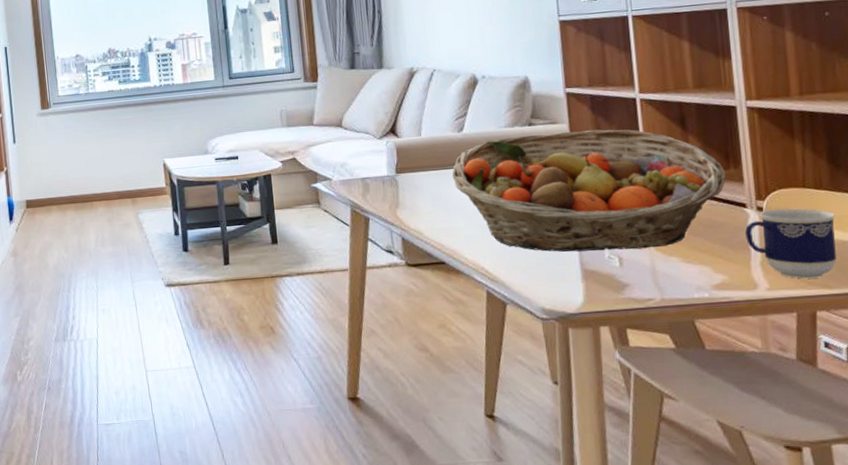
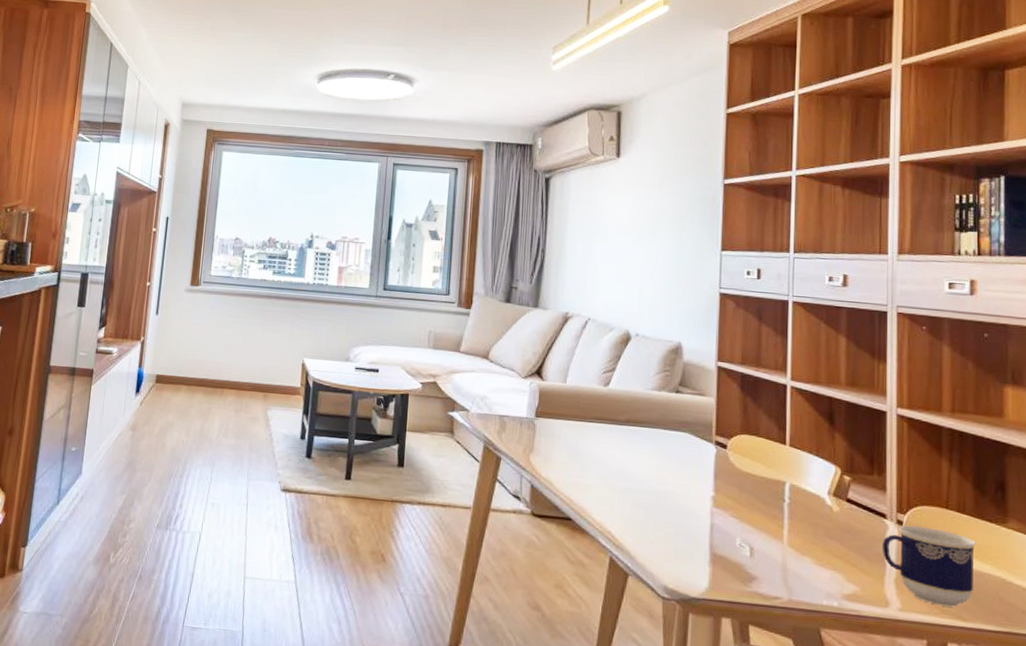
fruit basket: present [452,129,727,252] -> none [591,400,869,544]

